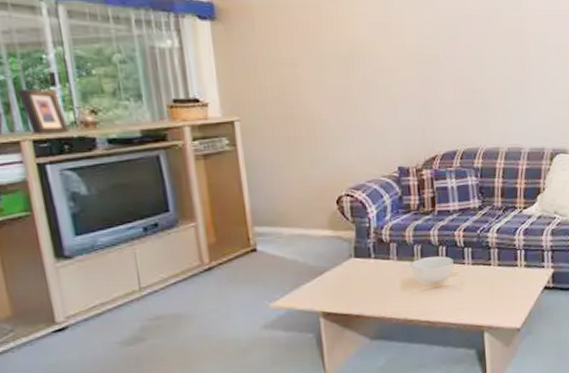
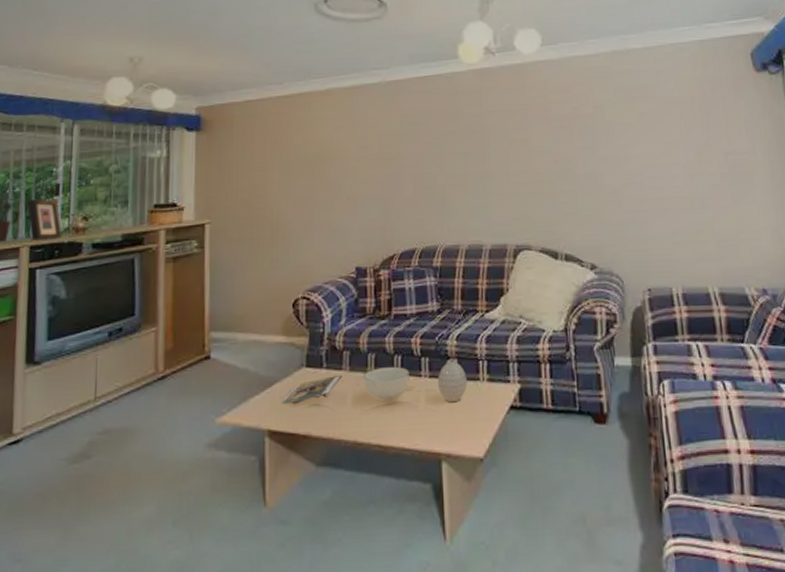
magazine: none [334,264,390,290] -> present [282,375,342,405]
vase: none [479,249,506,285] -> present [437,359,467,403]

